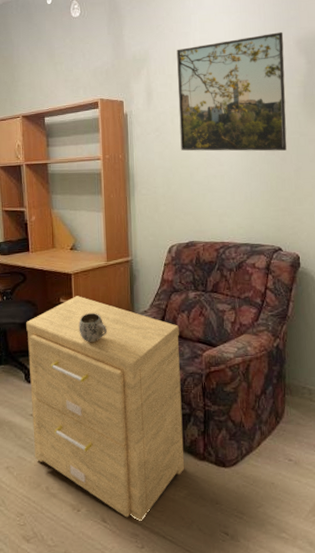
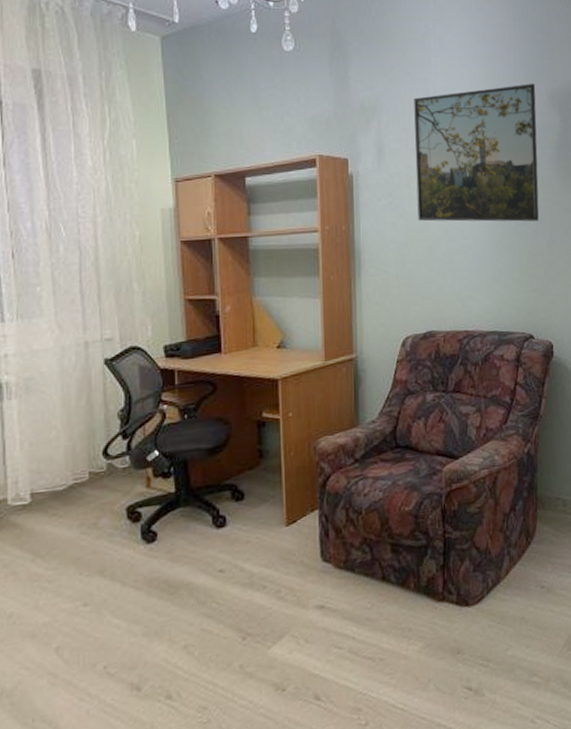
side table: present [26,296,184,522] -> none [215,407,420,692]
mug: present [78,312,108,343] -> none [287,427,325,468]

